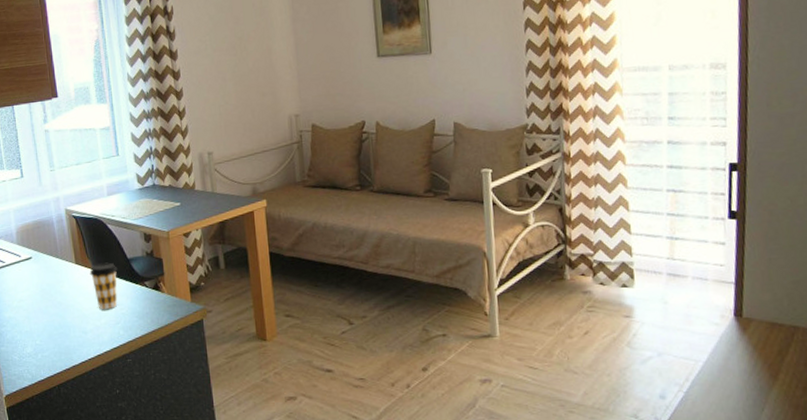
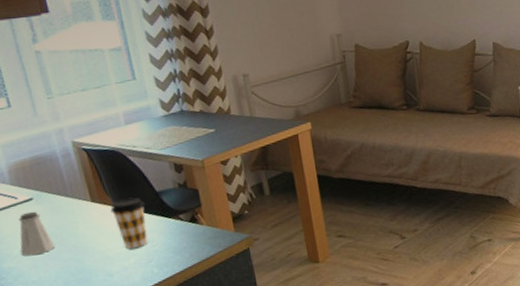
saltshaker: none [19,269,45,308] -> present [19,211,56,256]

